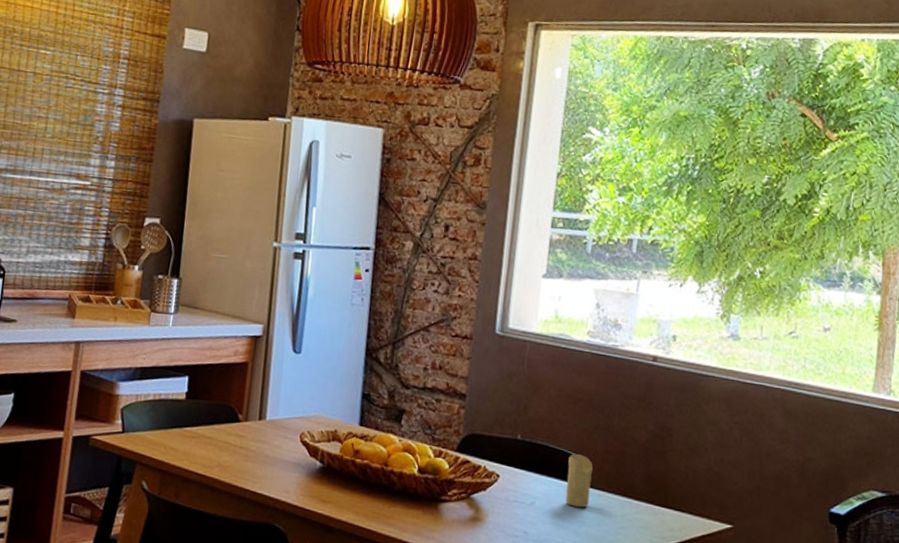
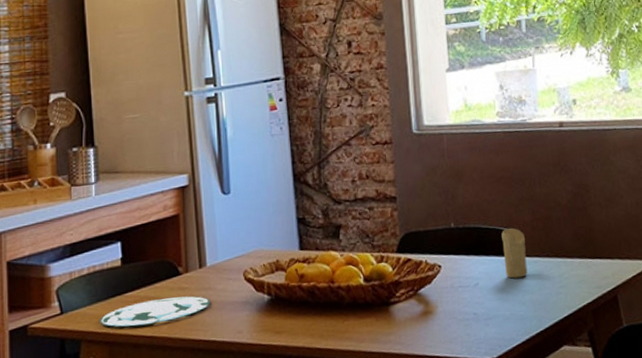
plate: none [156,439,263,464] -> present [100,296,210,327]

